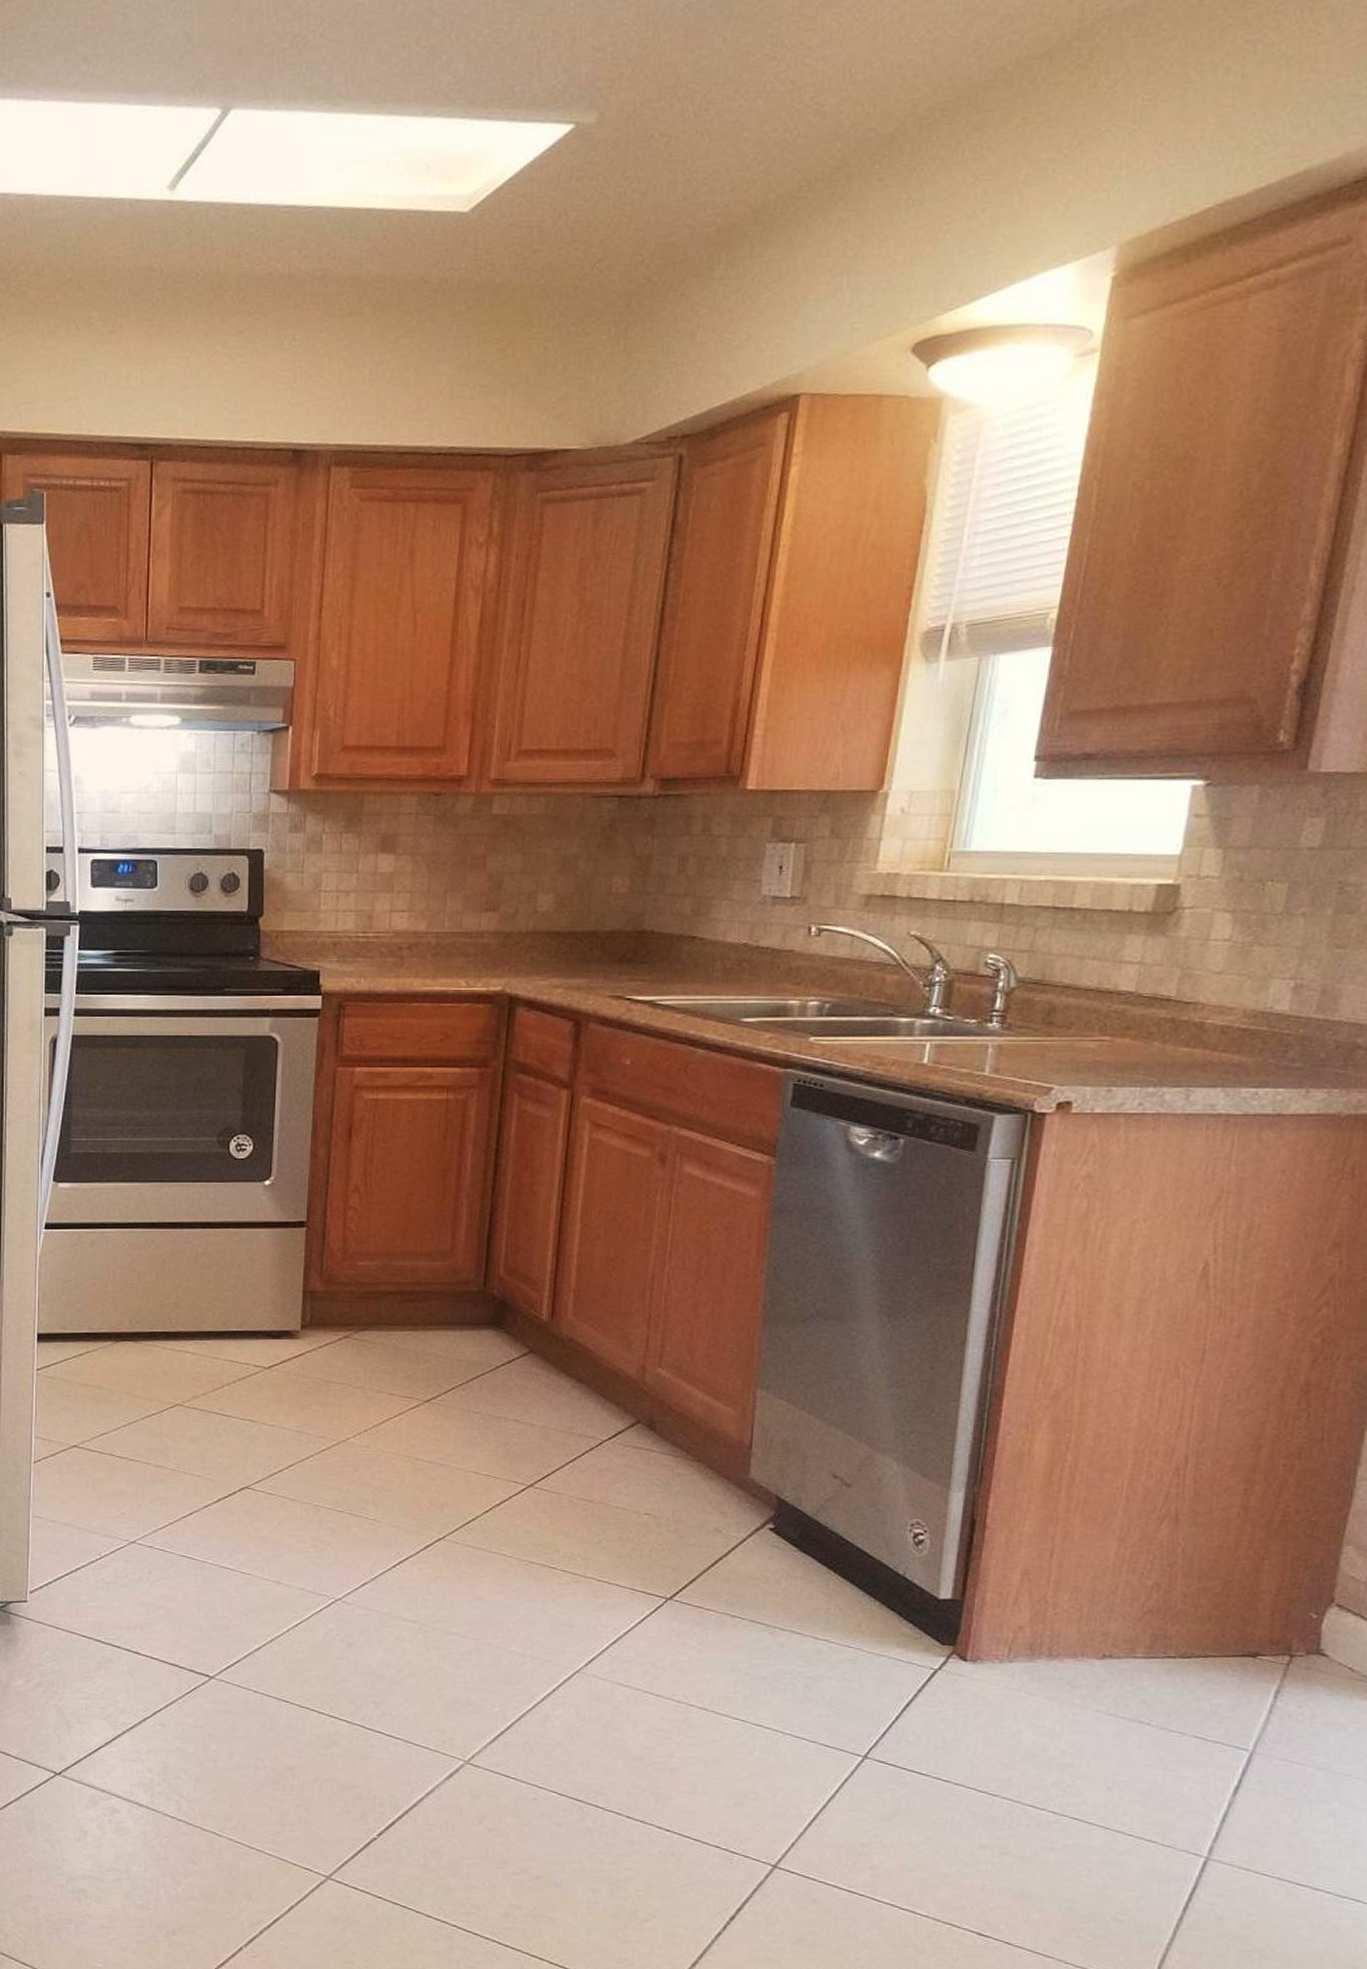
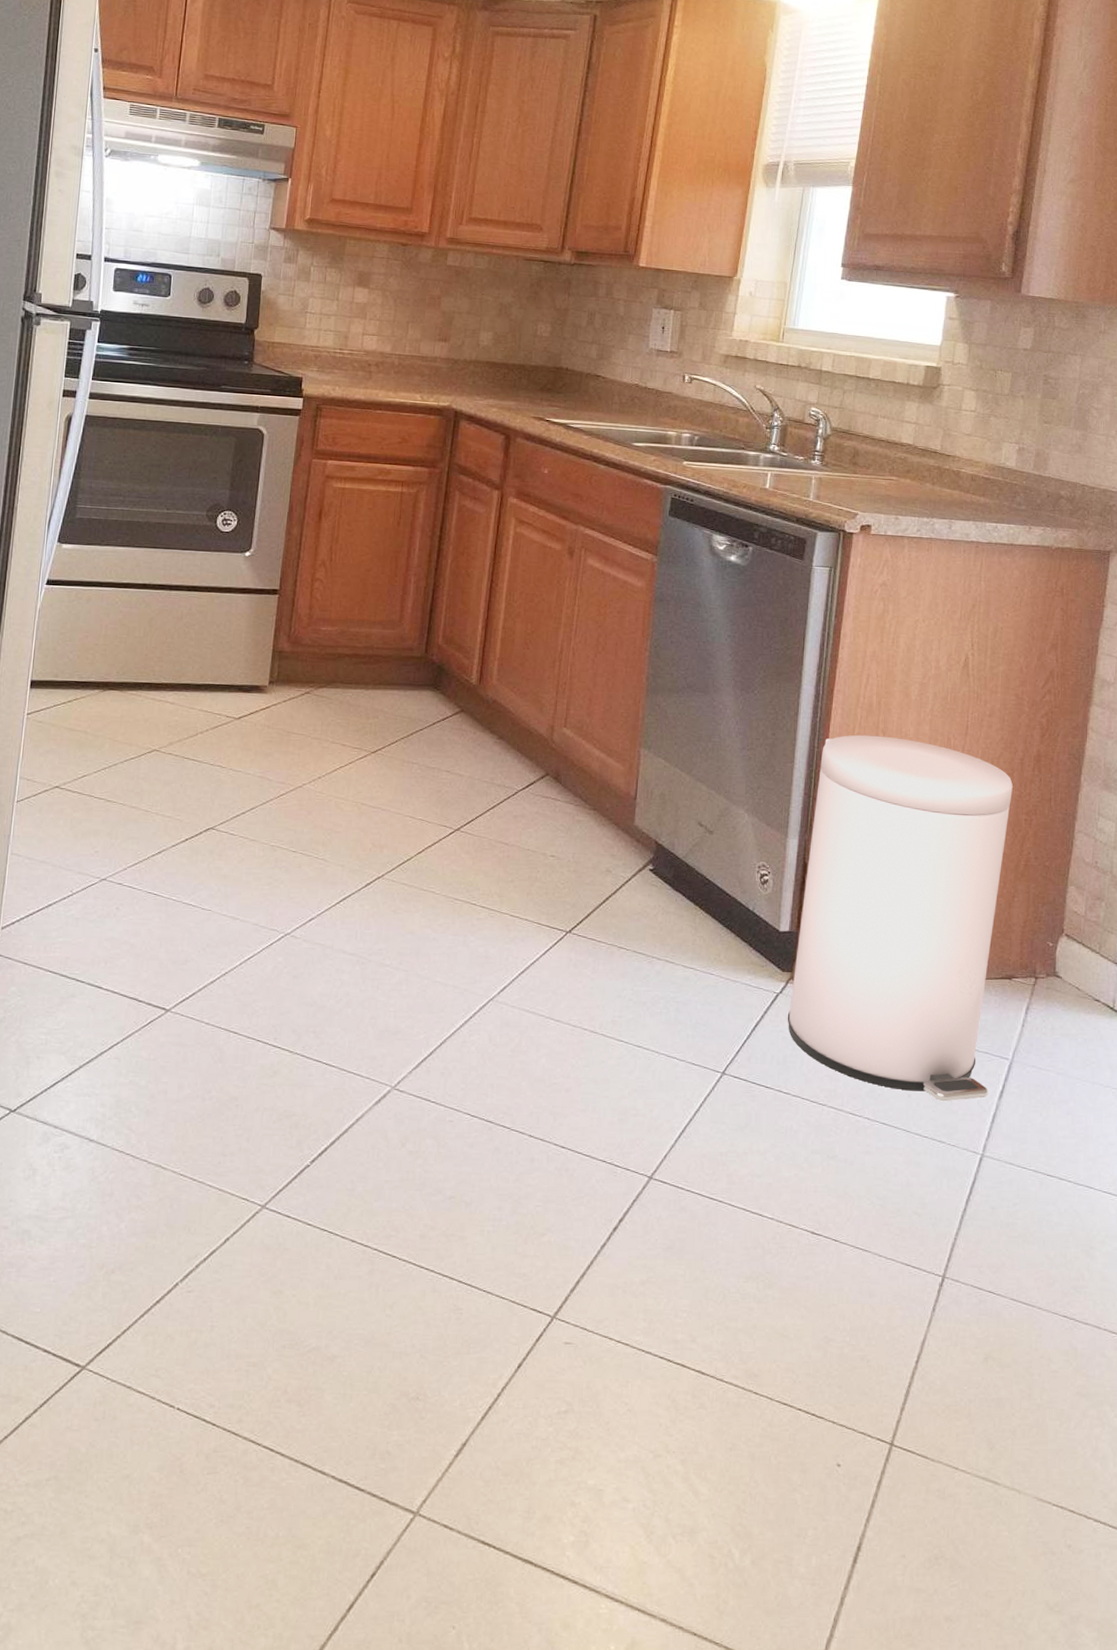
pedal bin: none [948,1365,1268,1797] -> present [787,734,1013,1102]

